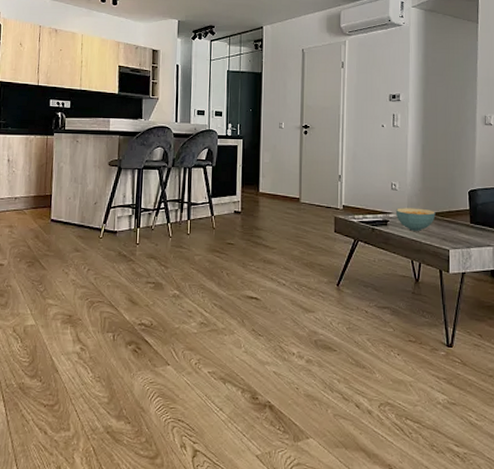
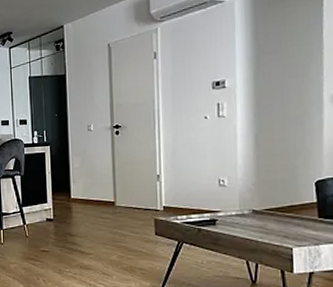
cereal bowl: present [395,208,436,231] -> none [225,204,274,229]

